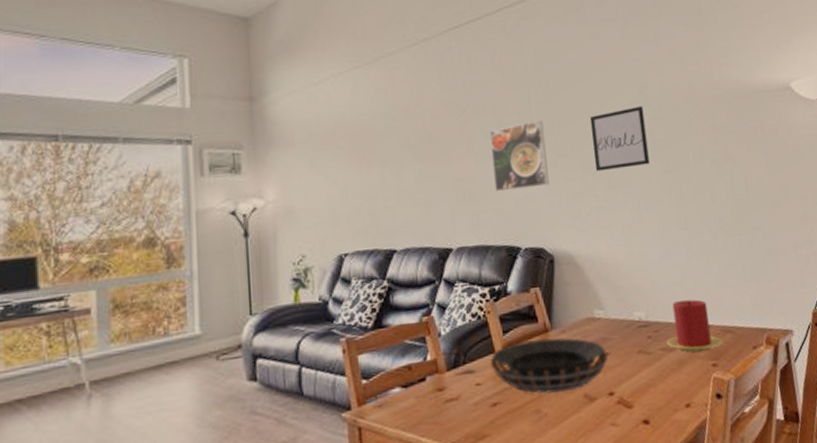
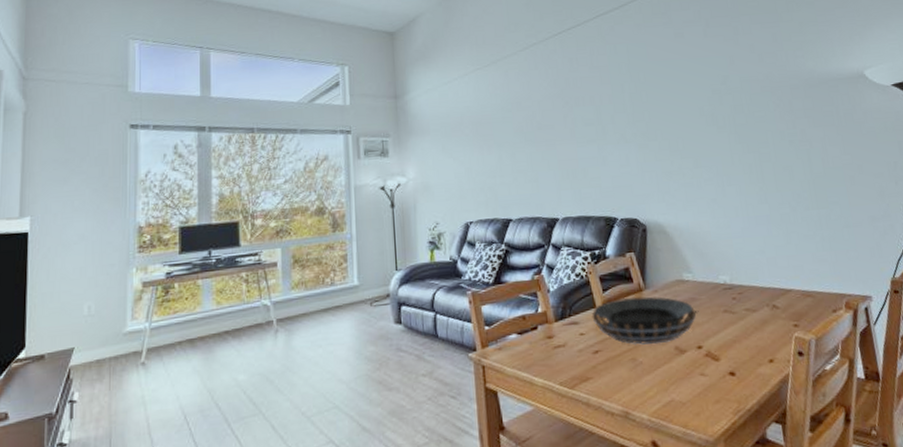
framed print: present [490,120,549,192] -> none [589,109,642,171]
wall art: present [589,106,650,172] -> none [676,95,732,153]
candle: present [666,299,723,353] -> none [749,266,803,314]

